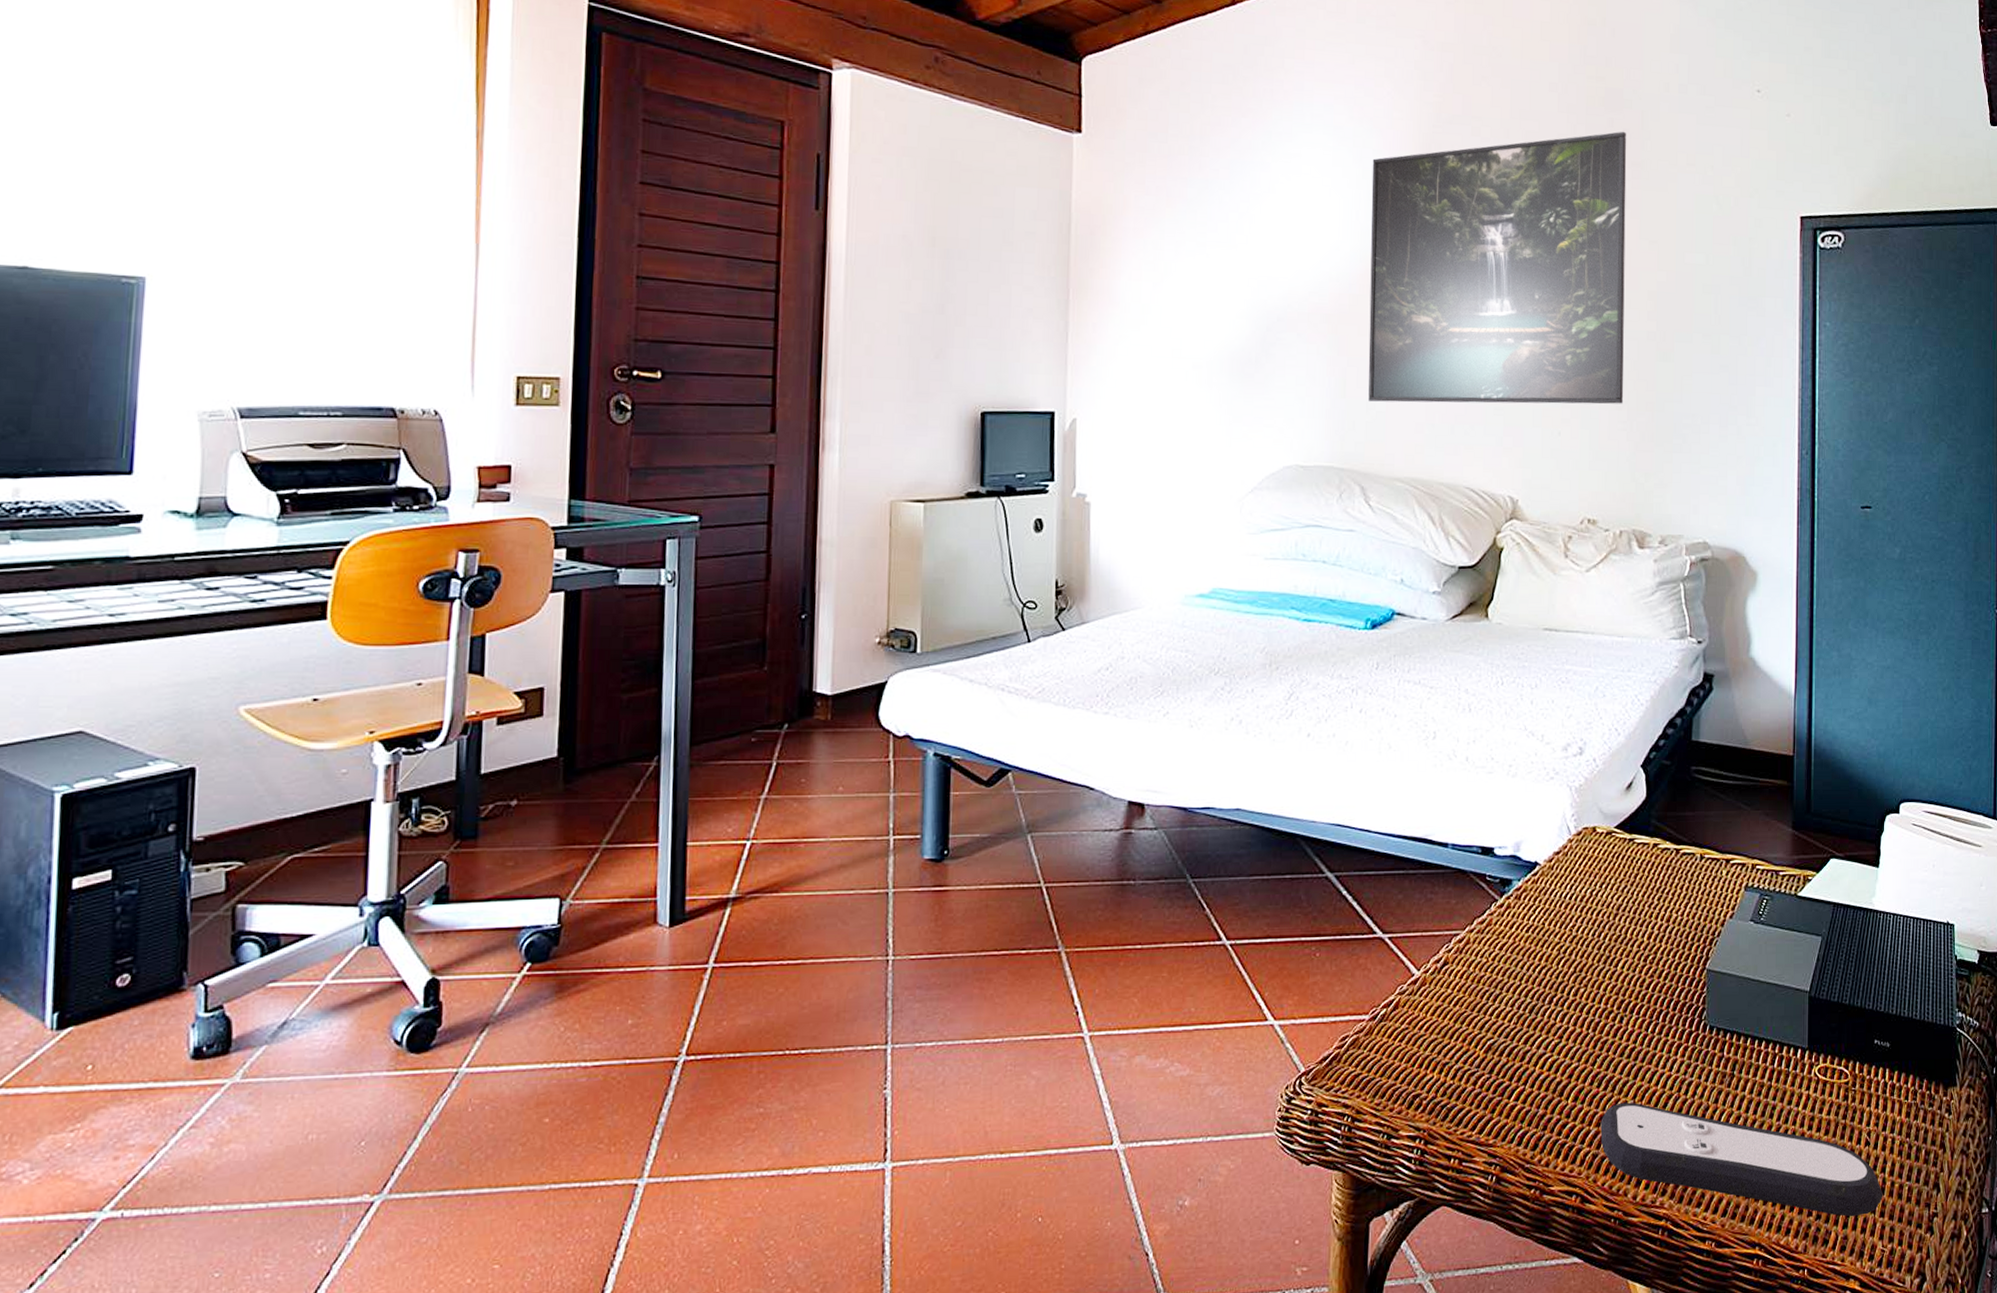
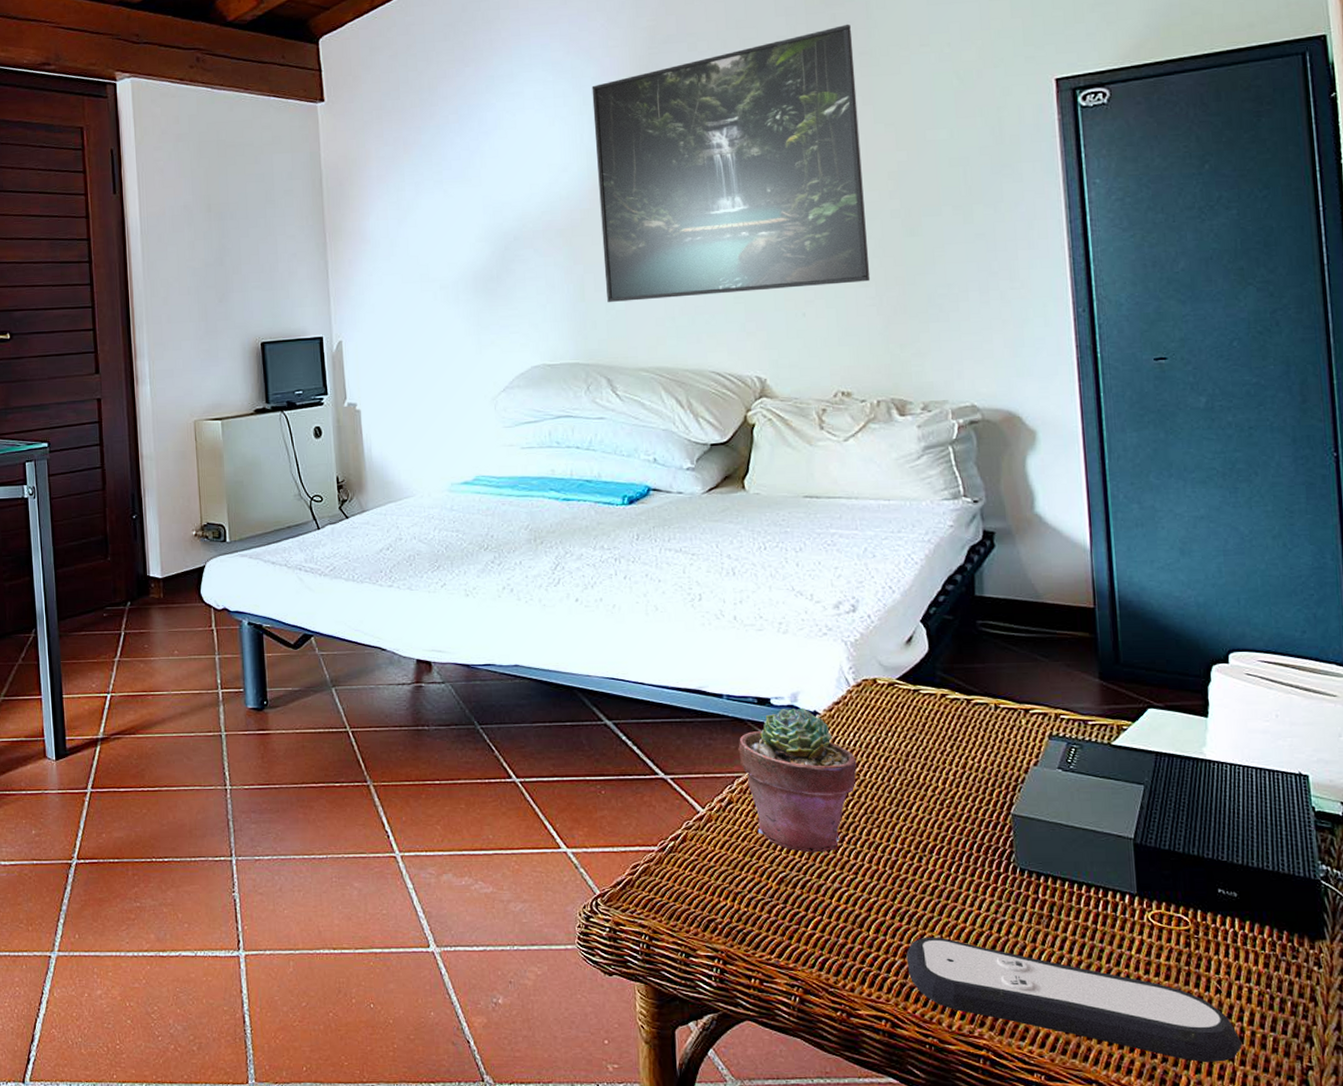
potted succulent: none [1458,858,1571,1017] -> present [738,707,857,853]

